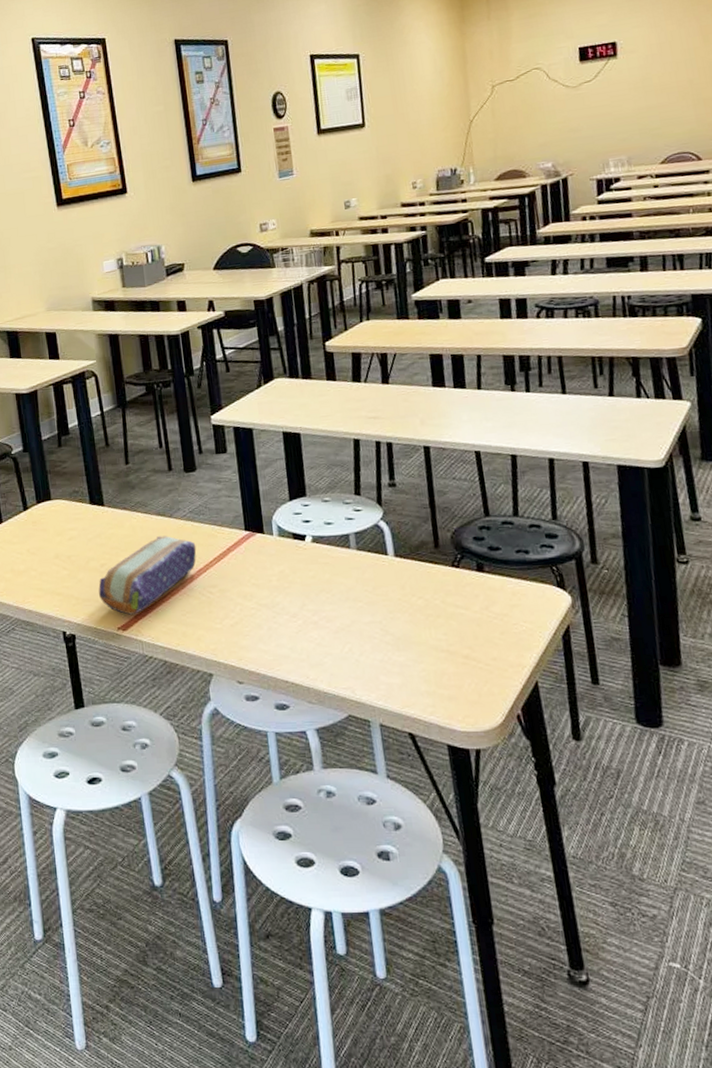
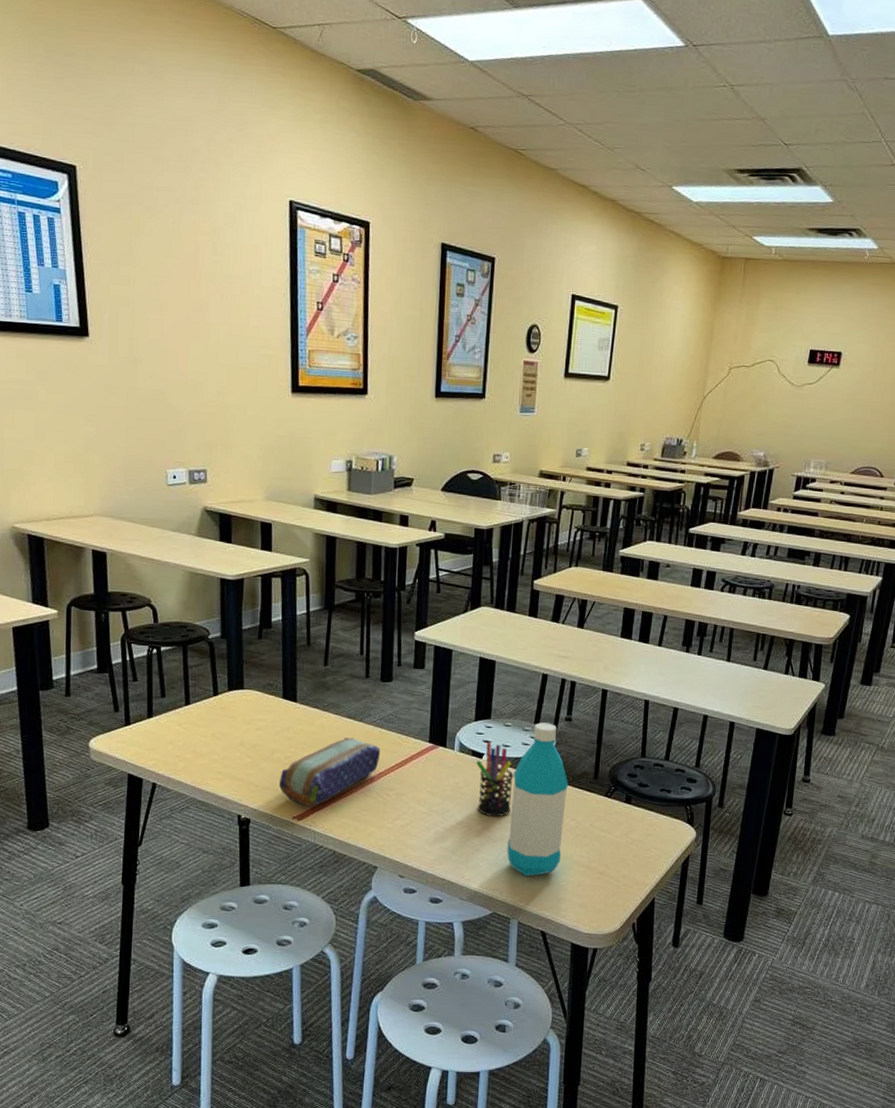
pen holder: none [299,520,347,605] -> present [476,741,514,817]
water bottle: none [342,492,415,669] -> present [507,722,568,876]

